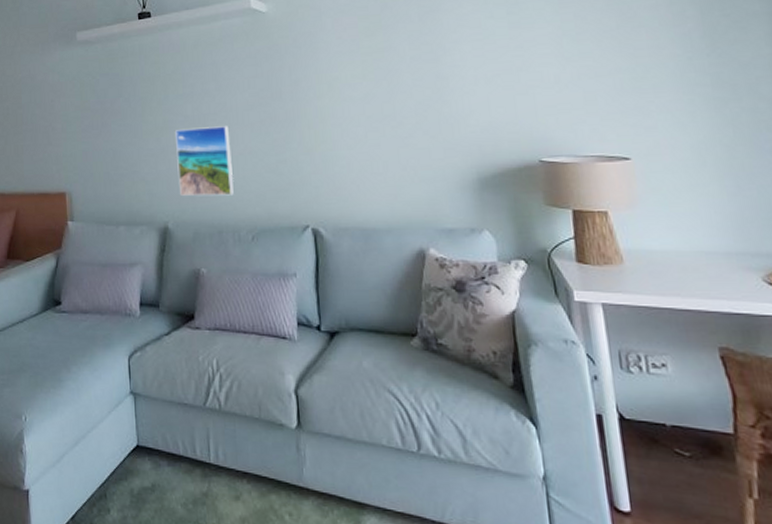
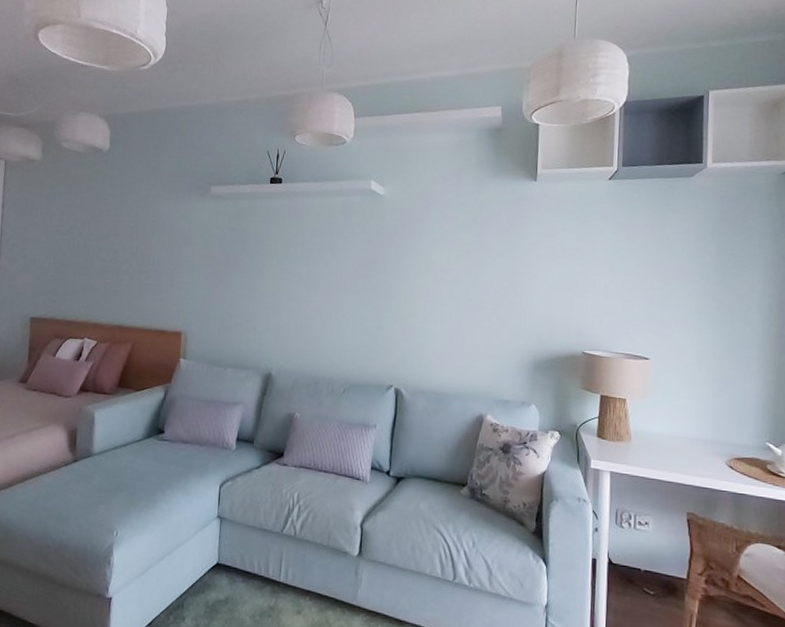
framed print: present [175,126,234,197] -> none [285,288,336,352]

